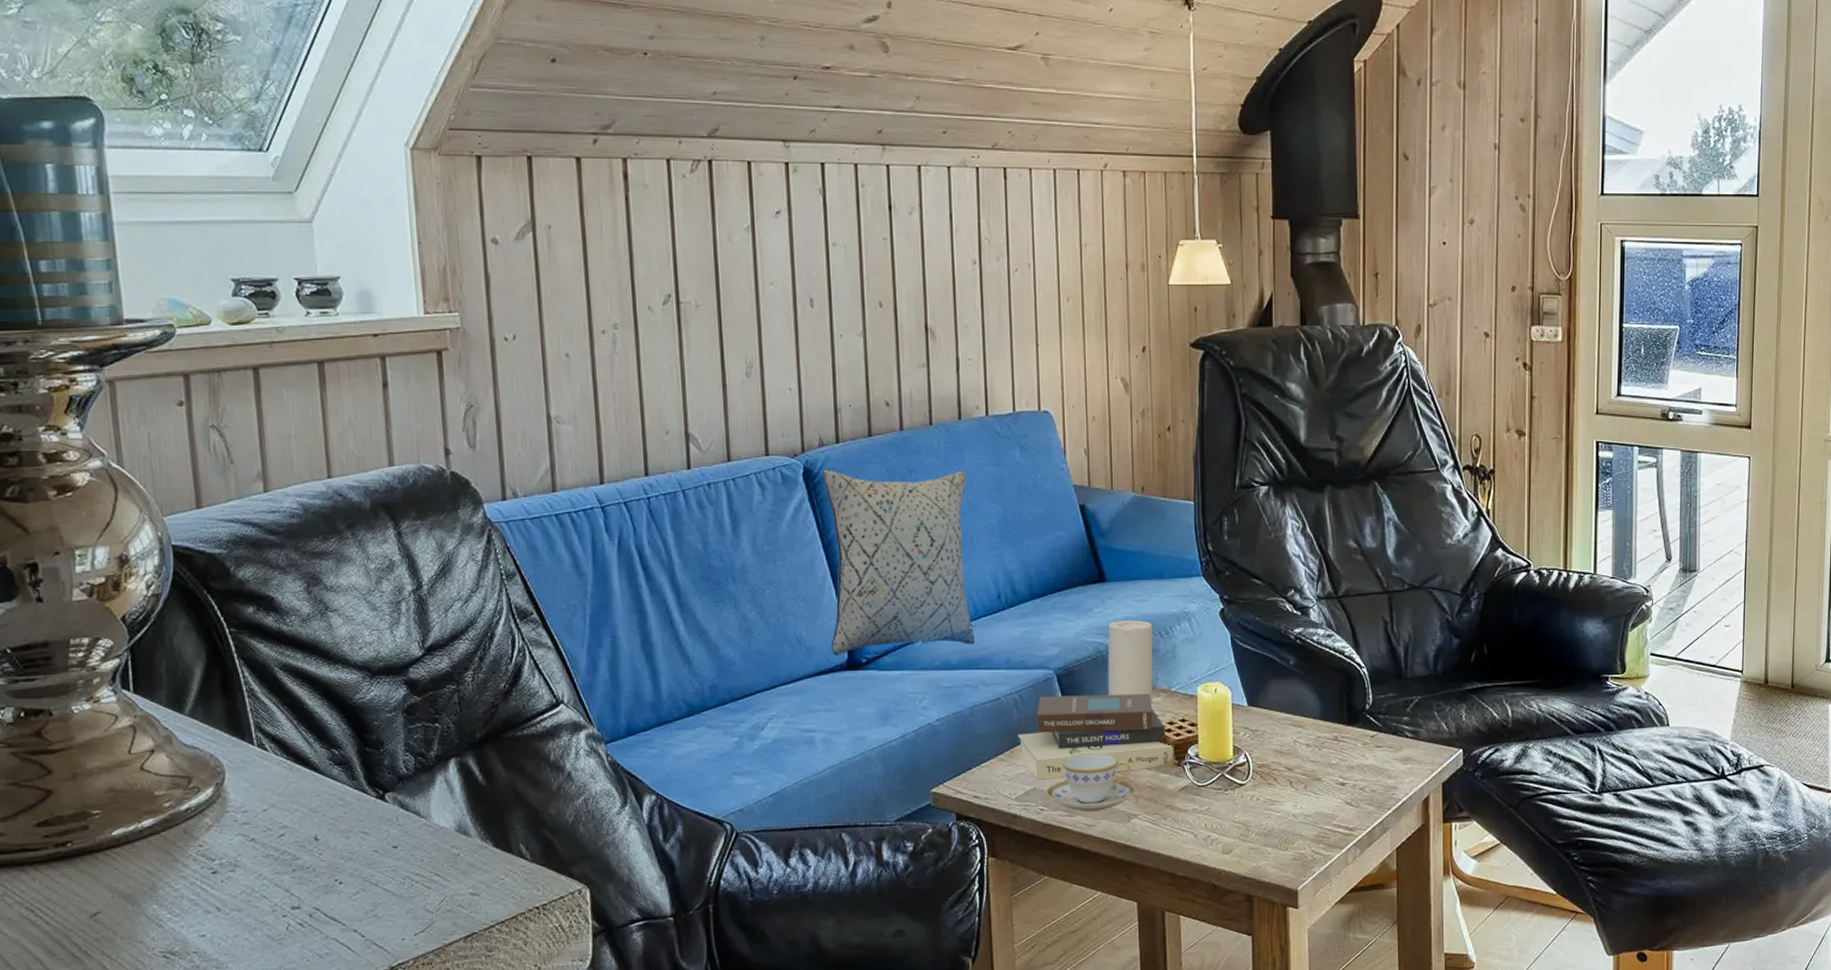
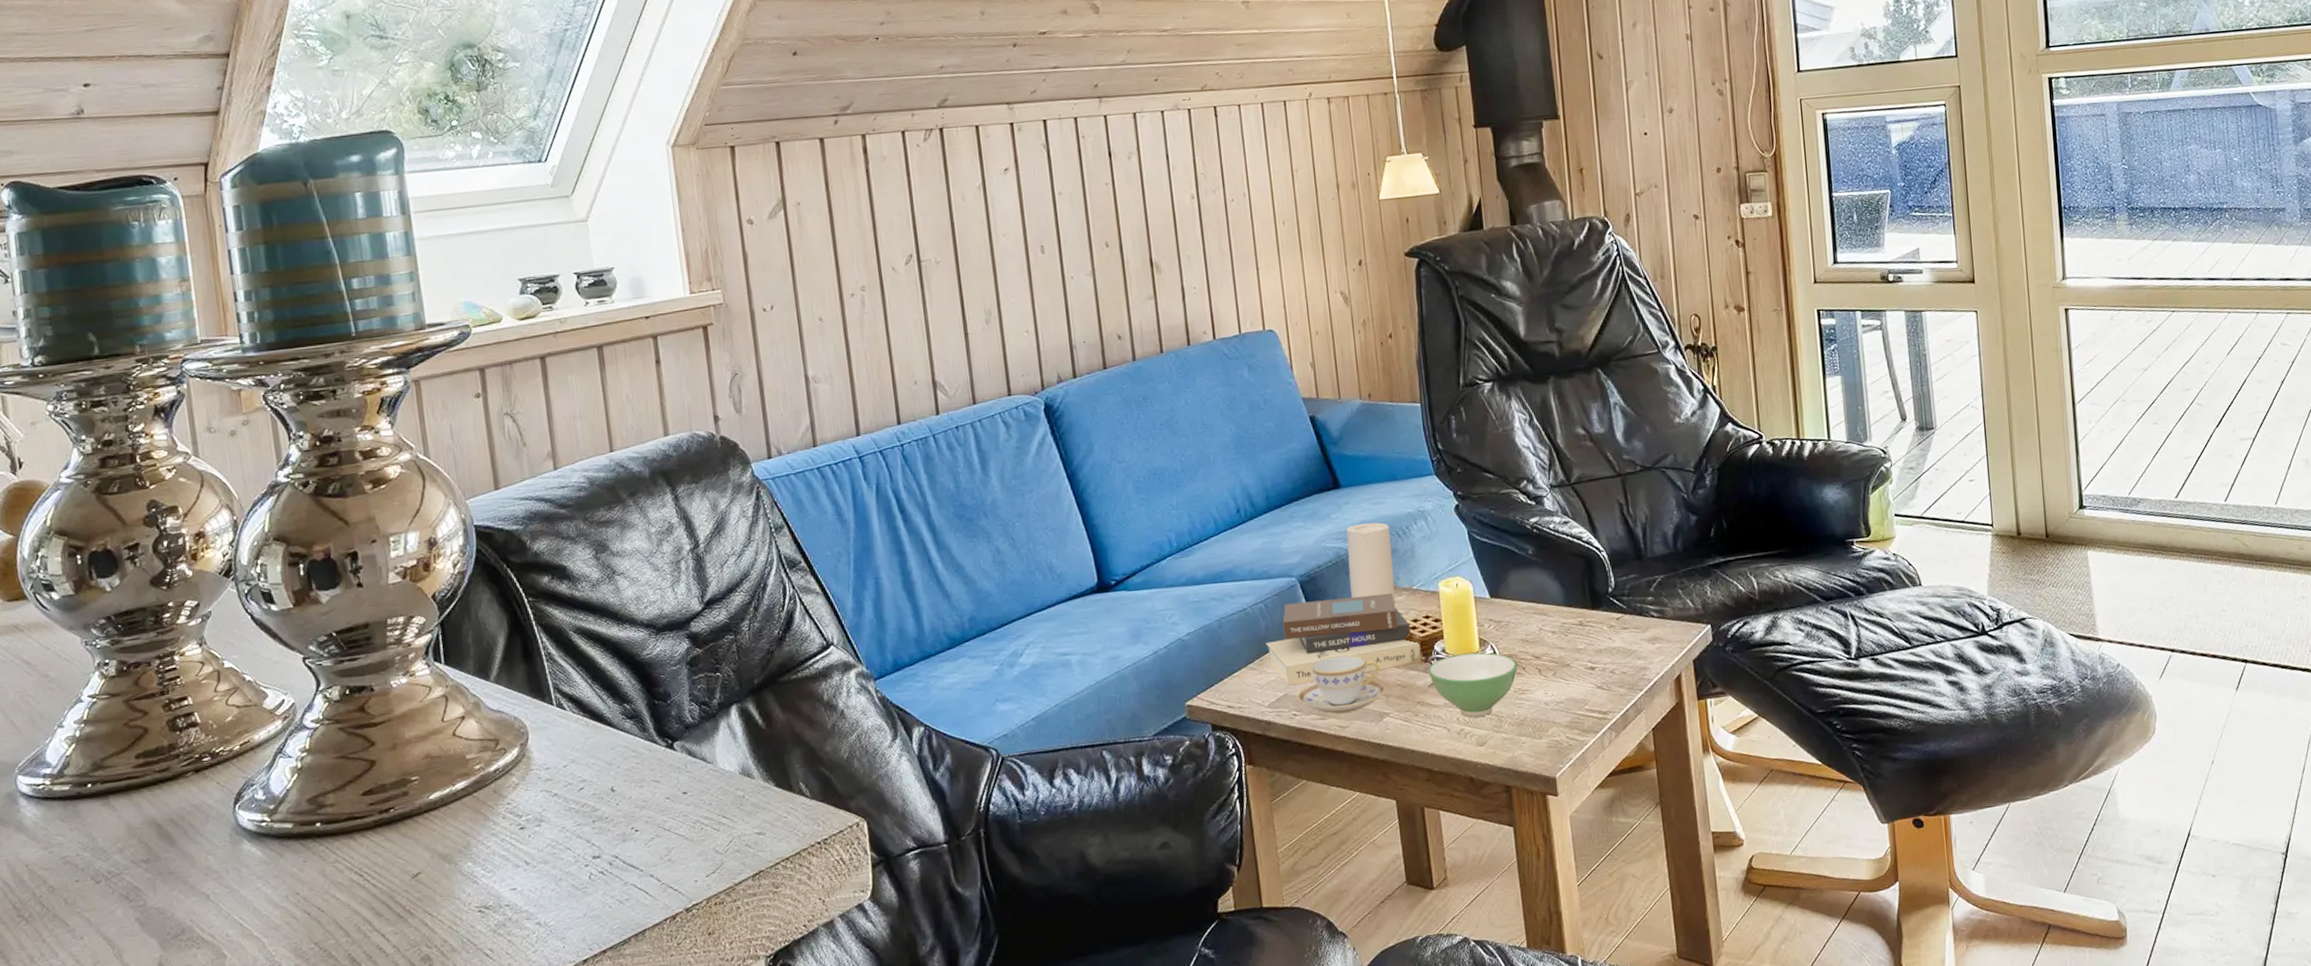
pillow: present [822,469,975,655] -> none [1062,394,1218,579]
bowl: none [1178,760,1270,825] -> present [1427,652,1519,718]

